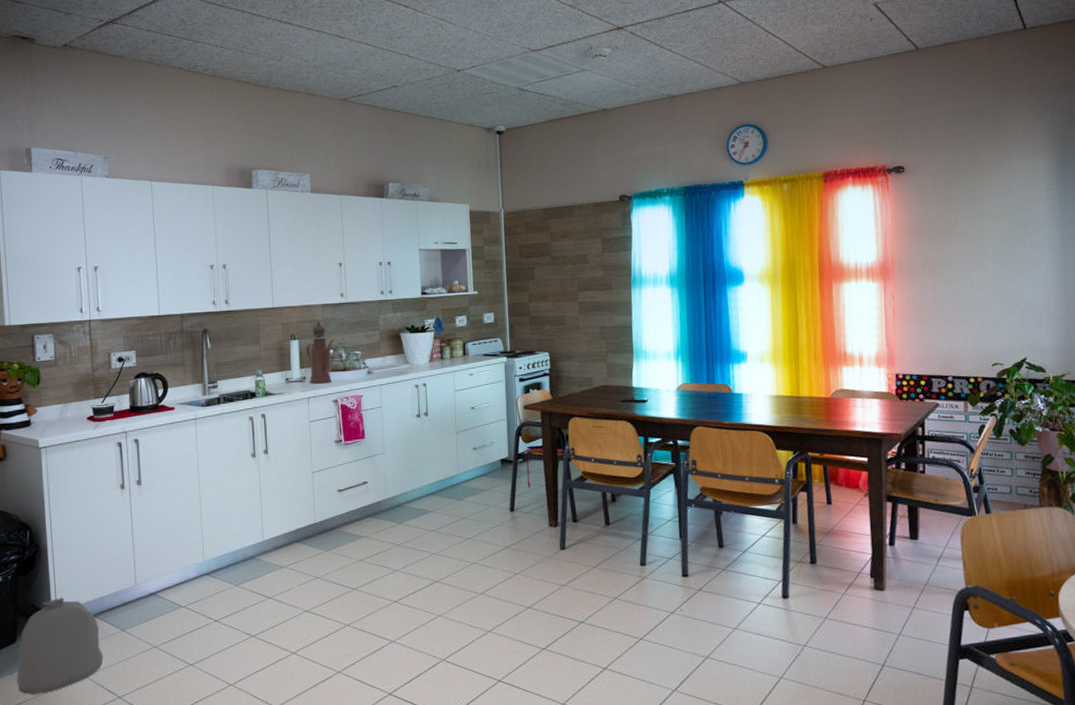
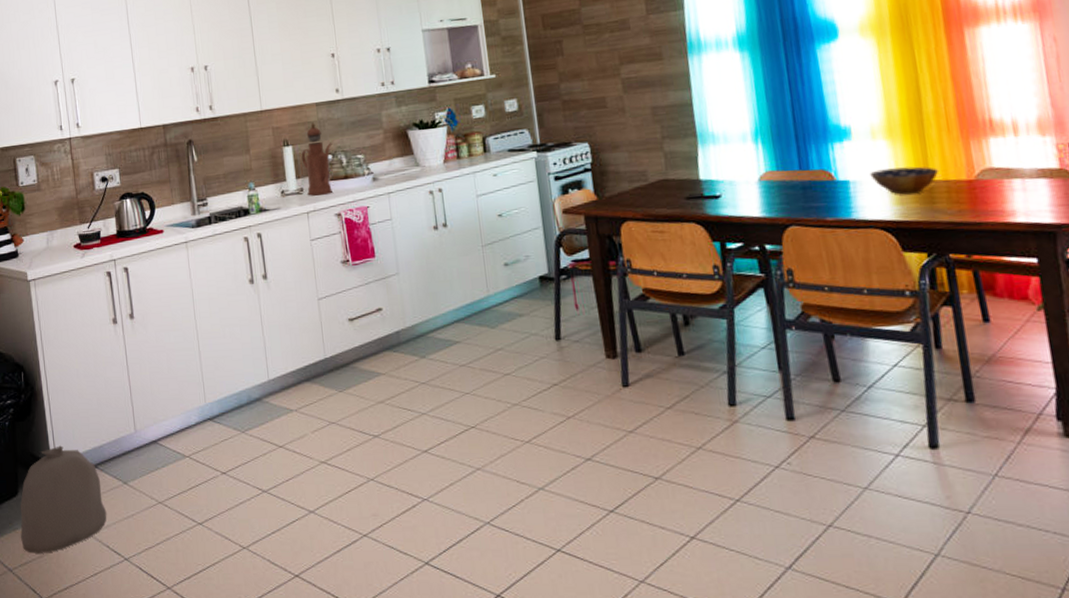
bowl: none [758,385,807,406] -> present [870,166,939,195]

